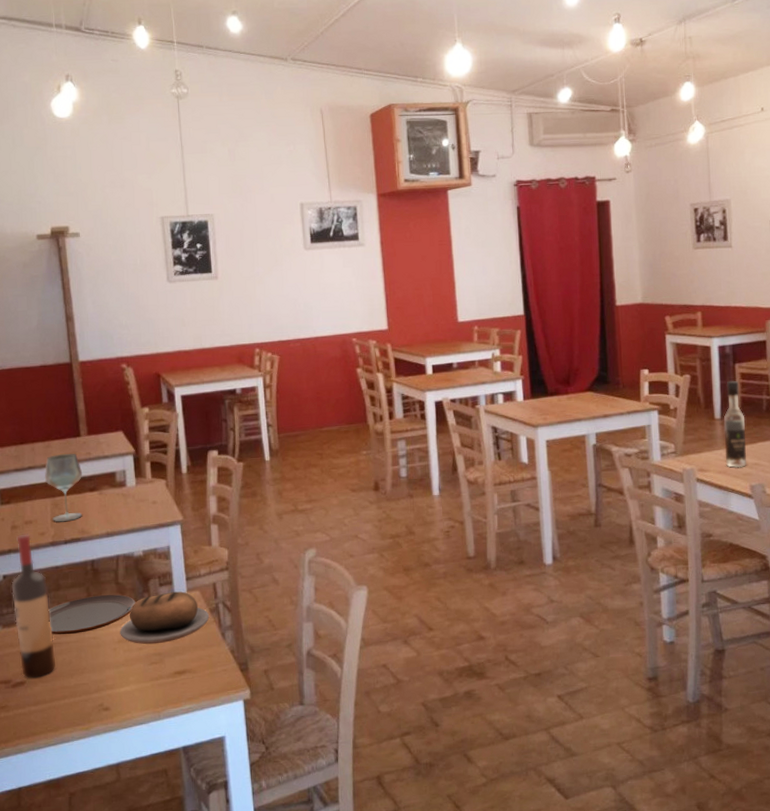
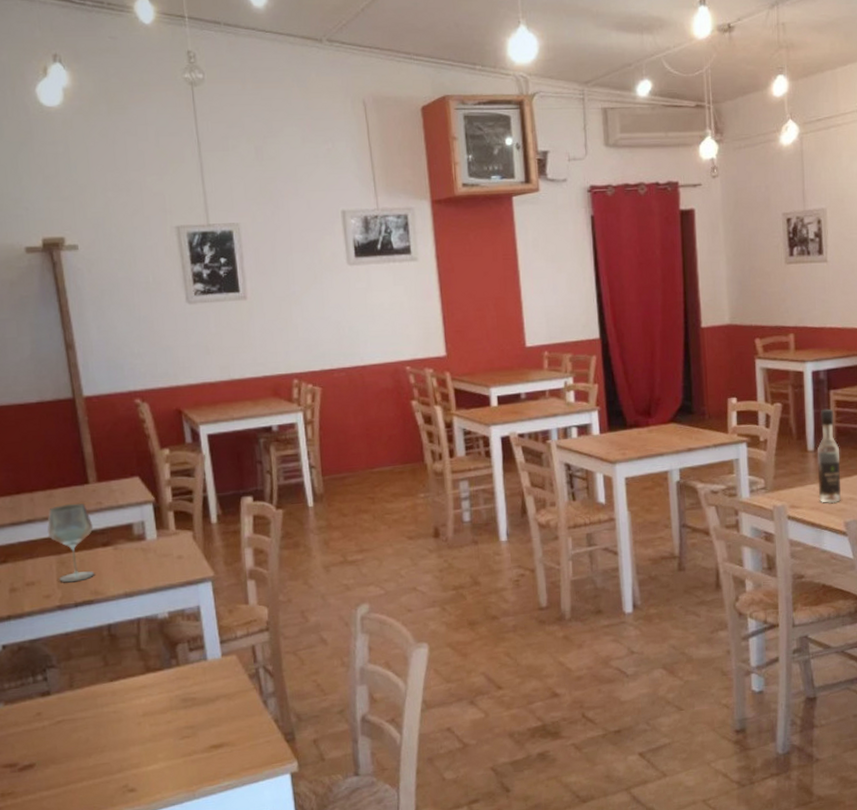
wine bottle: present [11,534,55,678] -> none [12,597,70,760]
plate: present [48,594,136,635] -> none [58,662,162,710]
bread: present [120,591,210,645] -> none [144,656,249,717]

